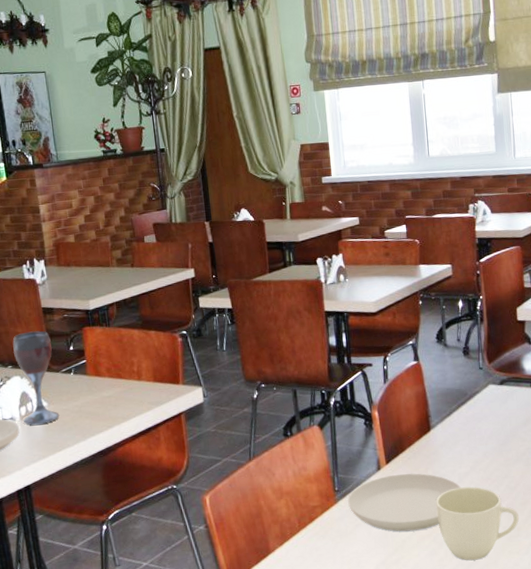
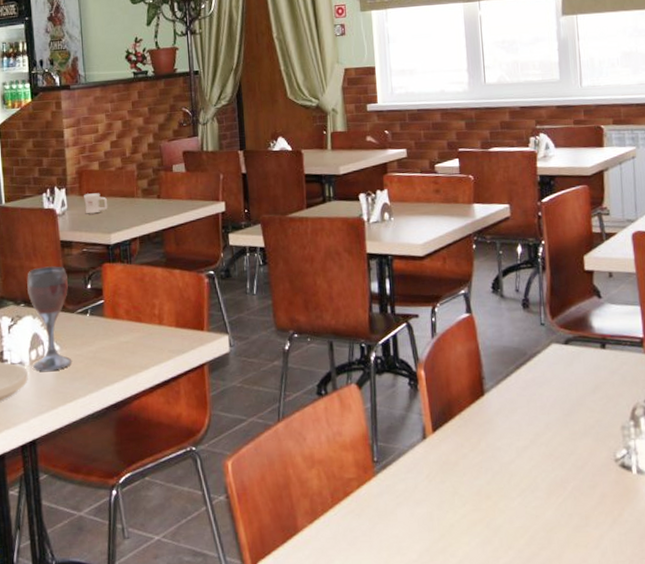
mug: none [62,263,86,283] -> present [84,193,108,214]
saucer: present [348,473,461,532] -> none [388,444,519,514]
cup: present [436,486,519,561] -> none [489,463,587,553]

